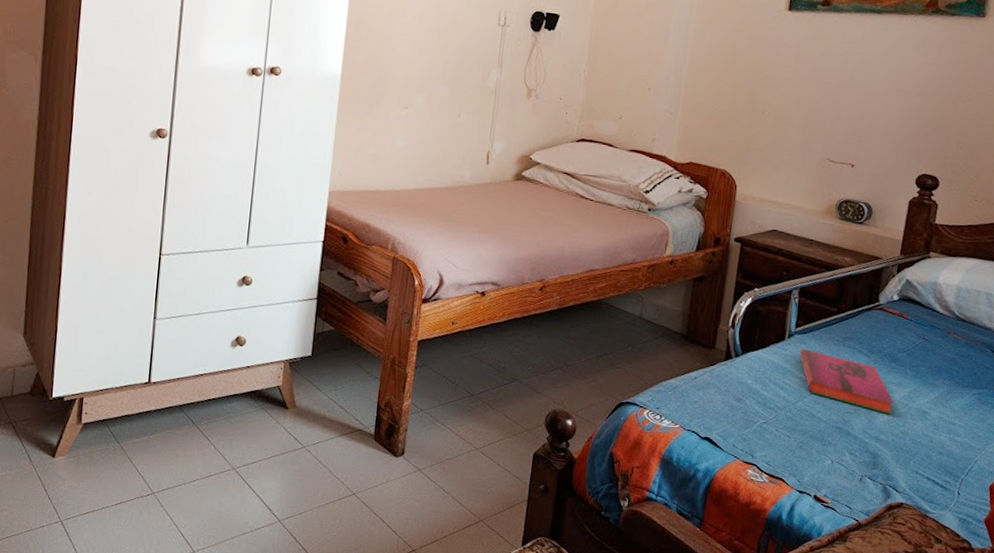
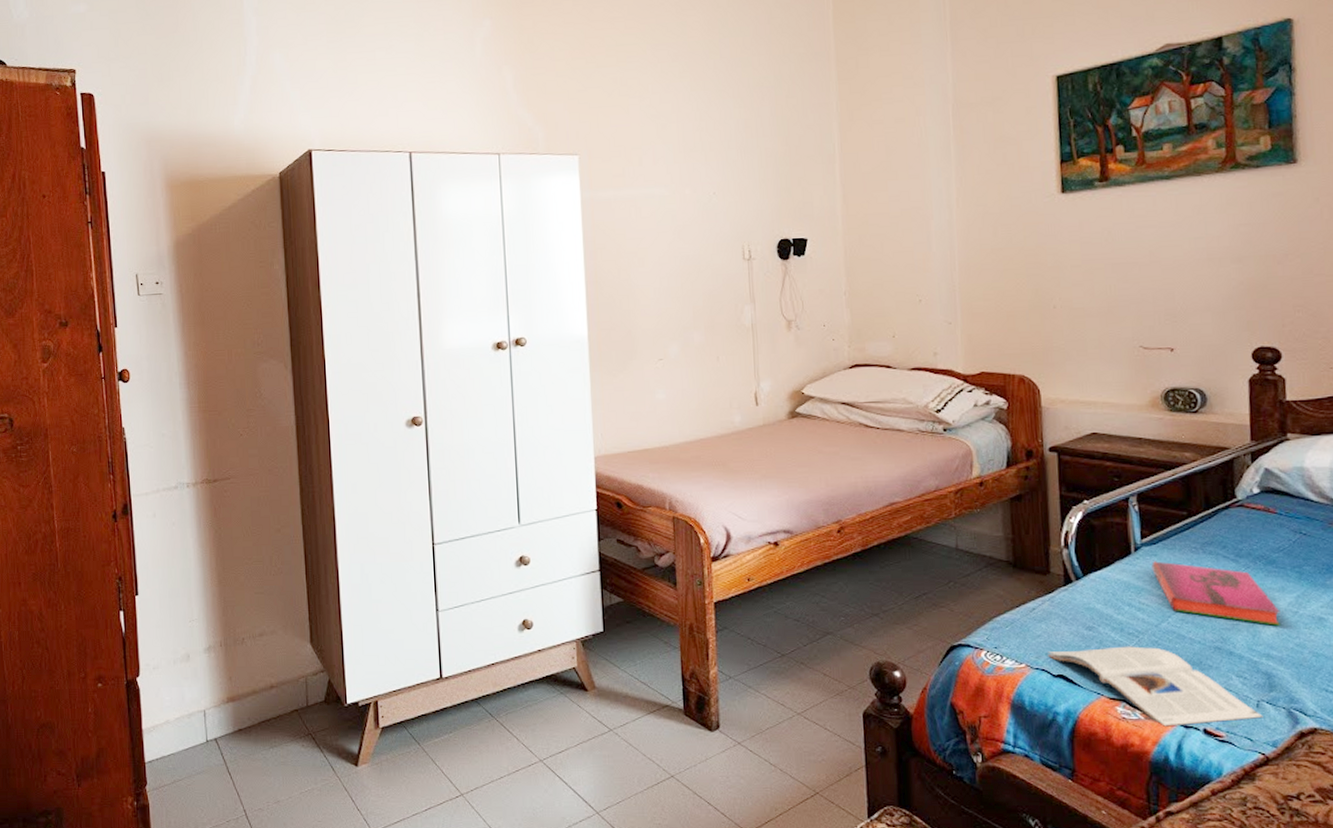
magazine: none [700,416,863,491] -> present [1048,646,1263,727]

